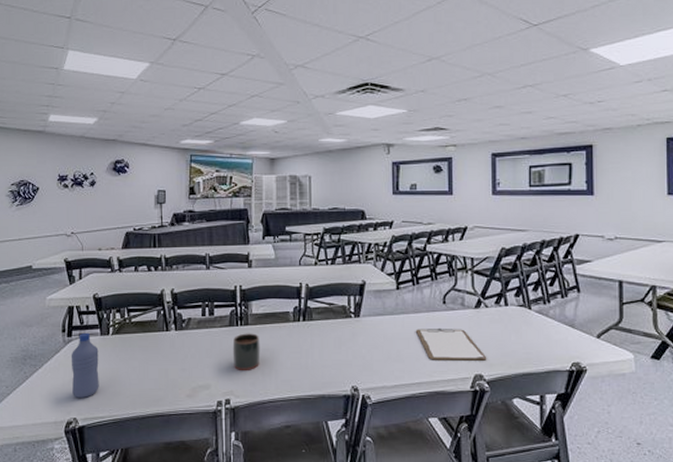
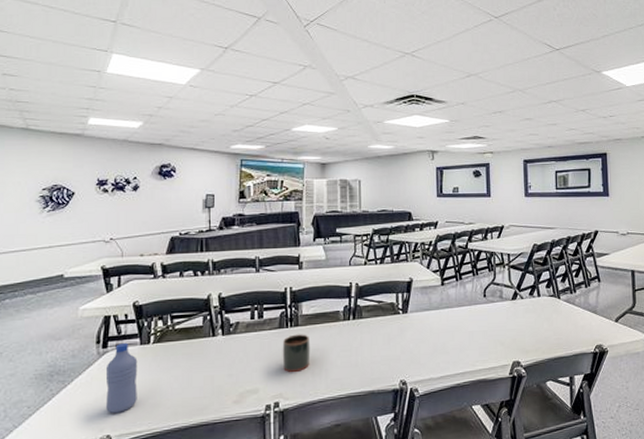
clipboard: present [416,327,487,361] -> none [460,319,524,350]

